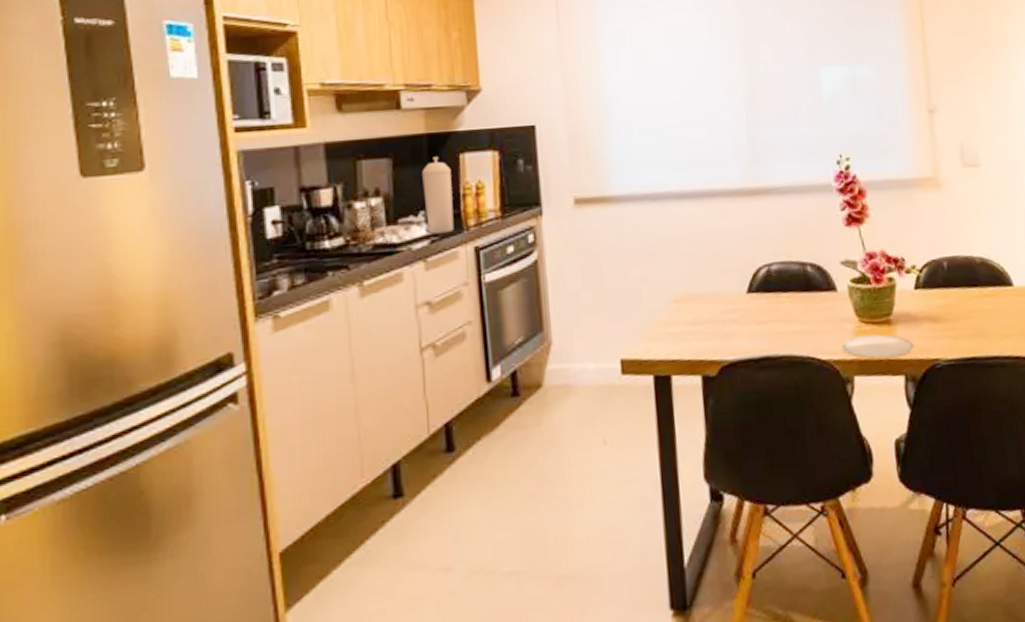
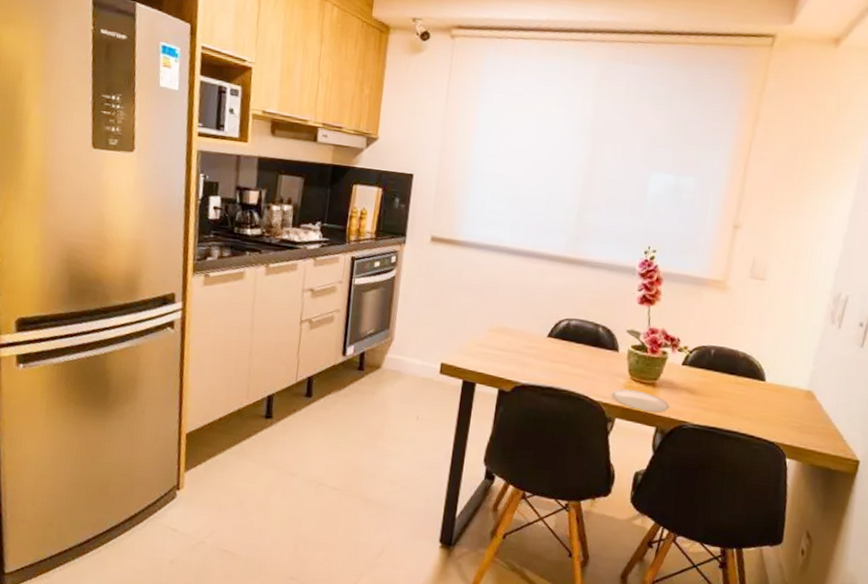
canister: present [422,156,454,235] -> none [320,183,345,243]

